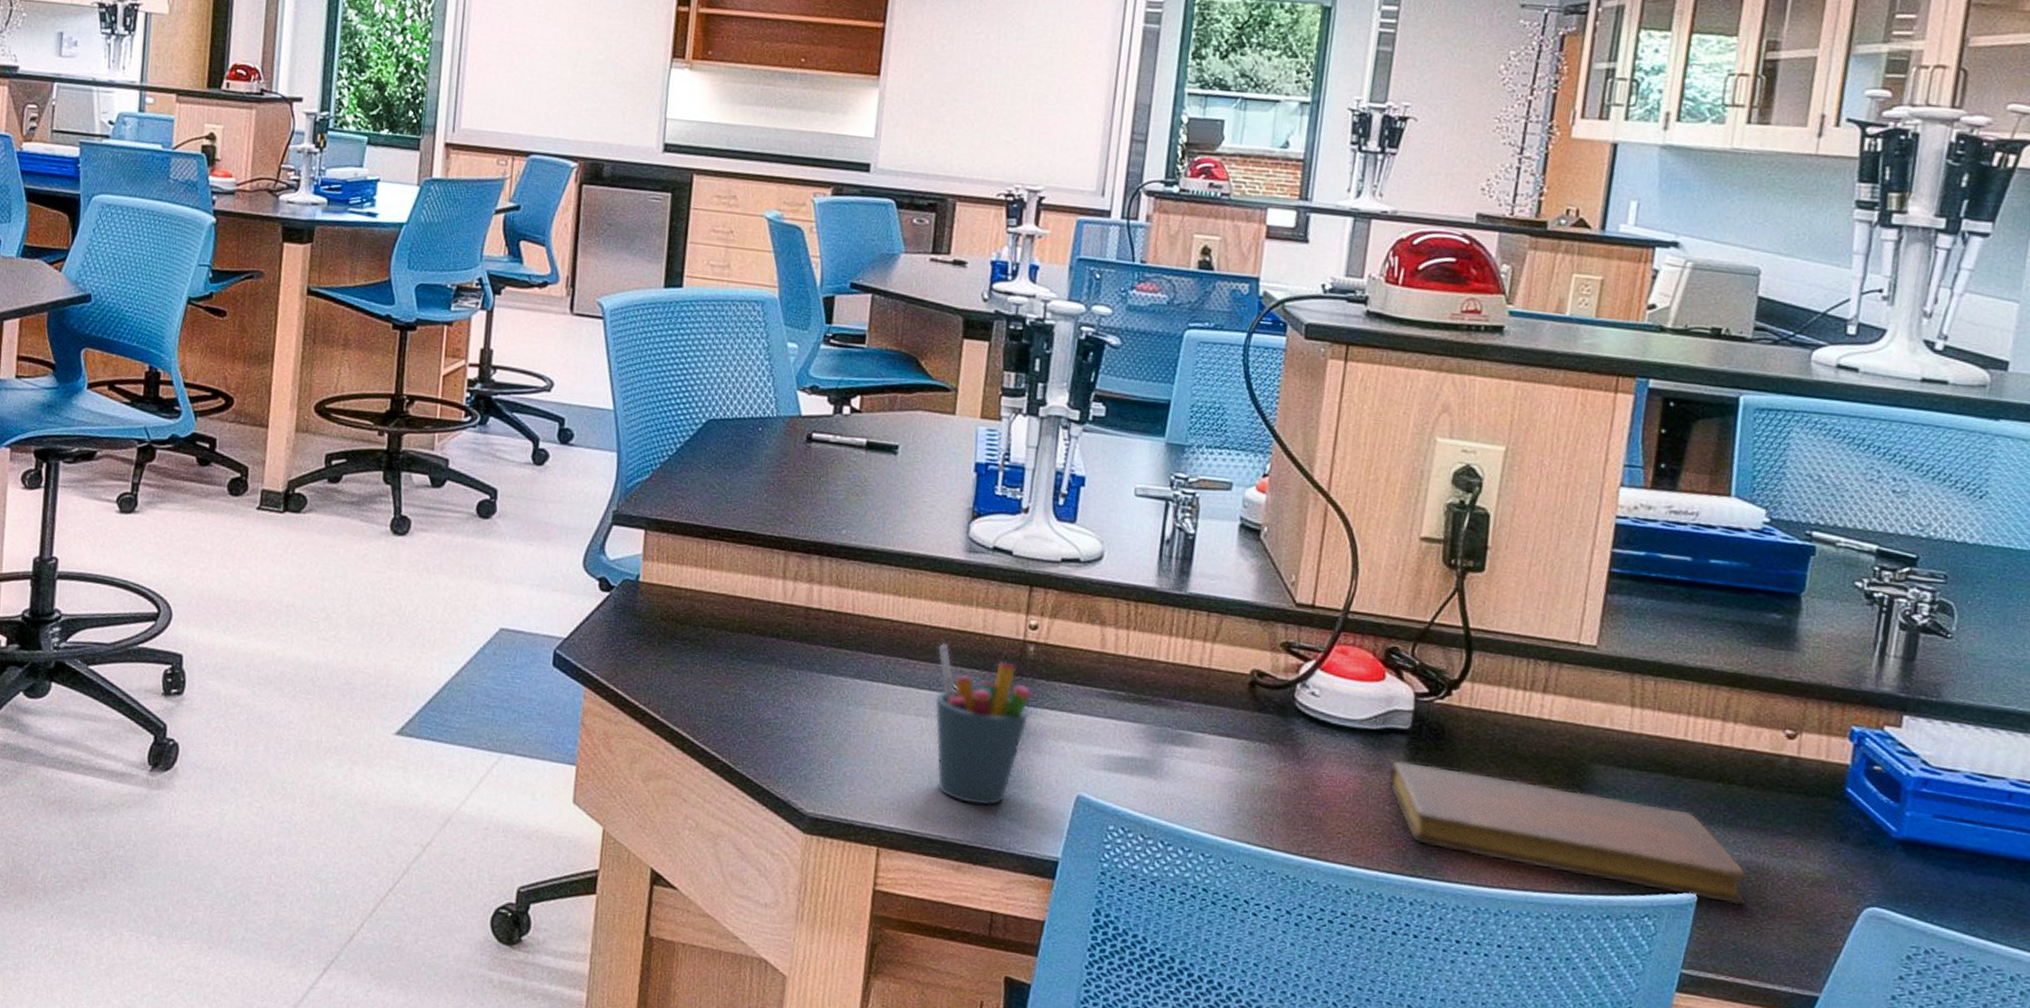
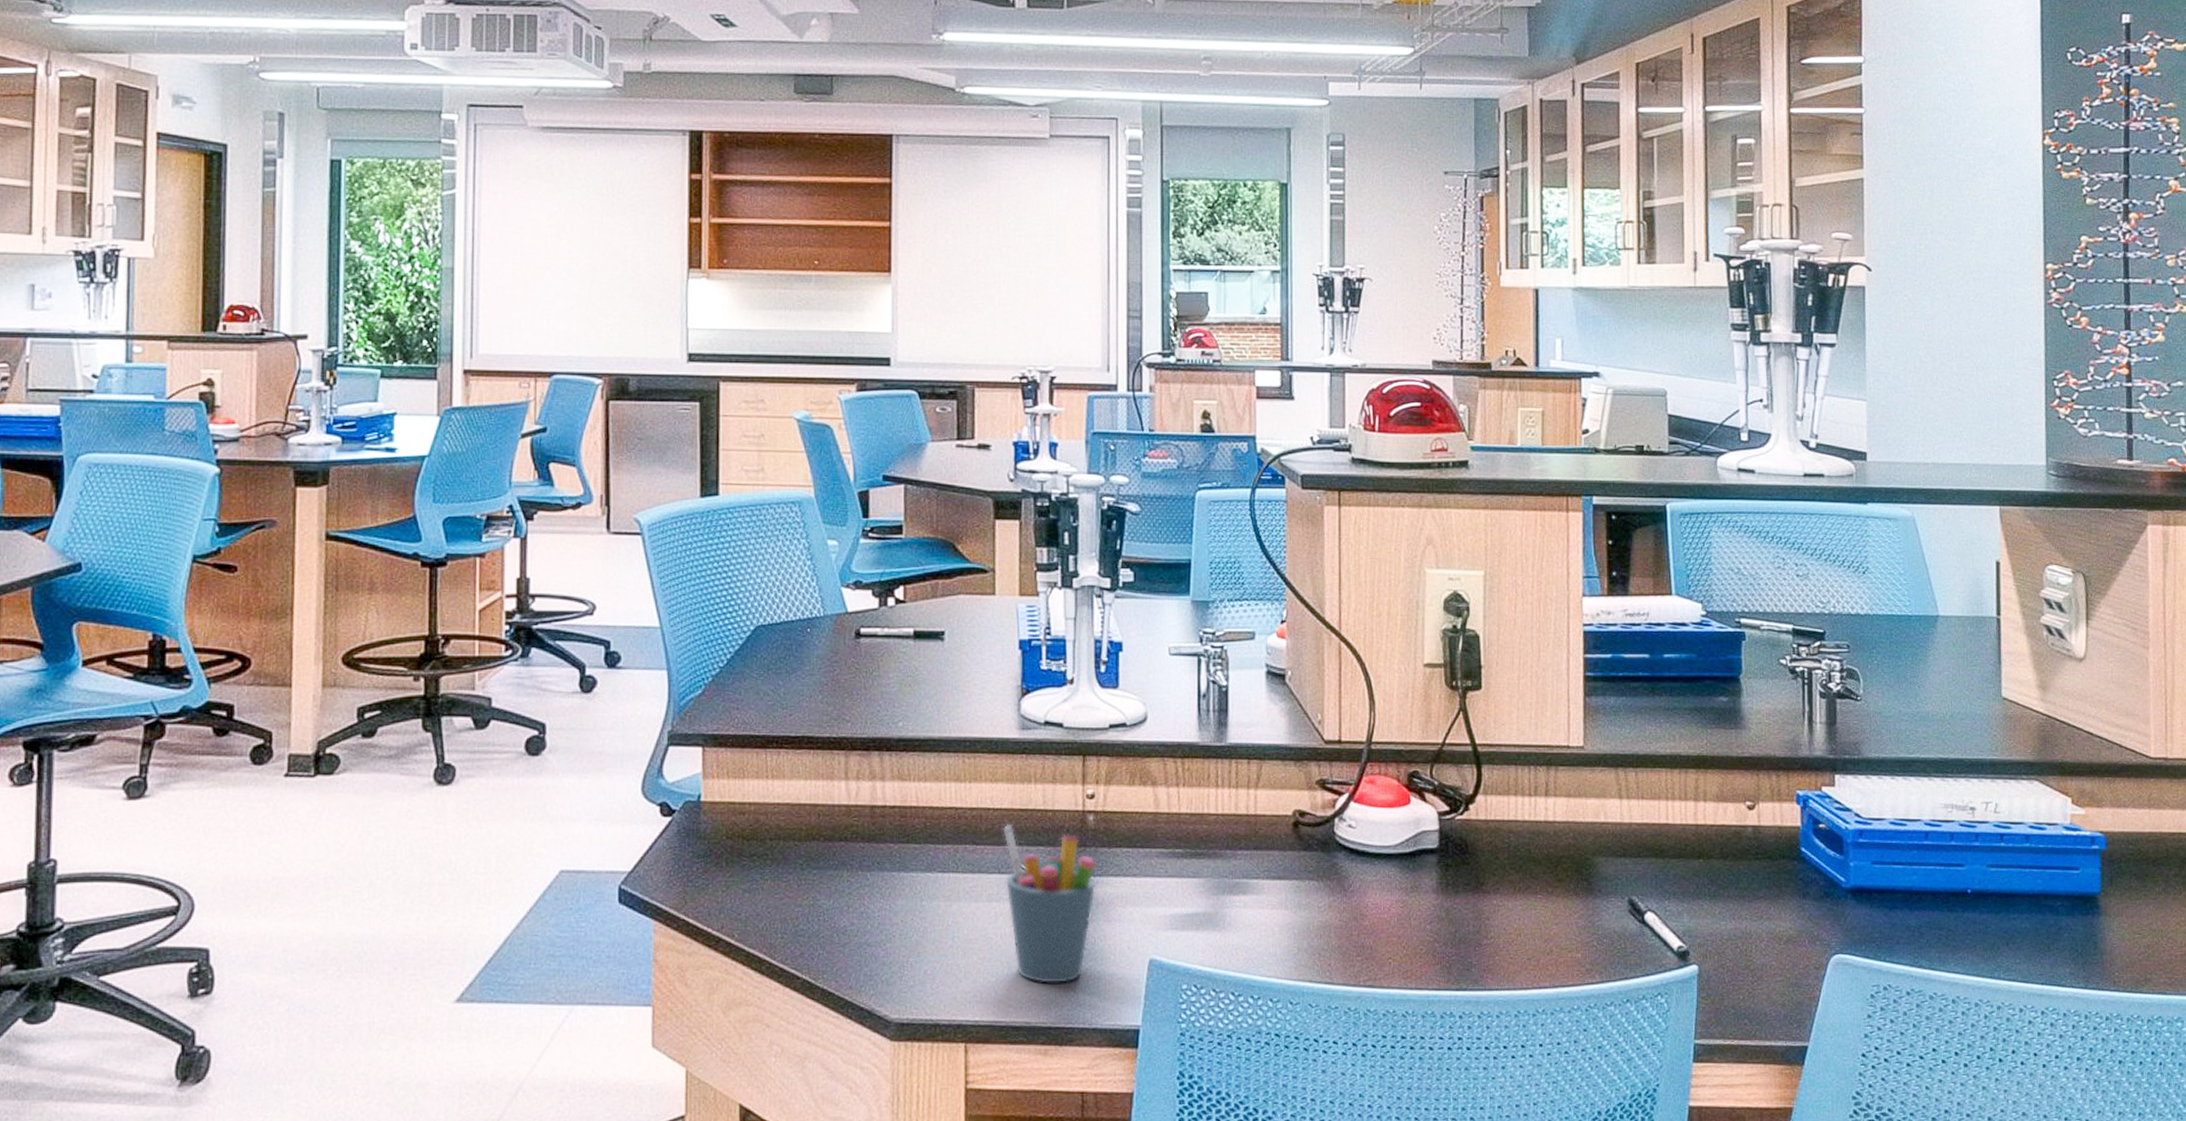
notebook: present [1388,761,1748,905] -> none [1425,879,1736,971]

